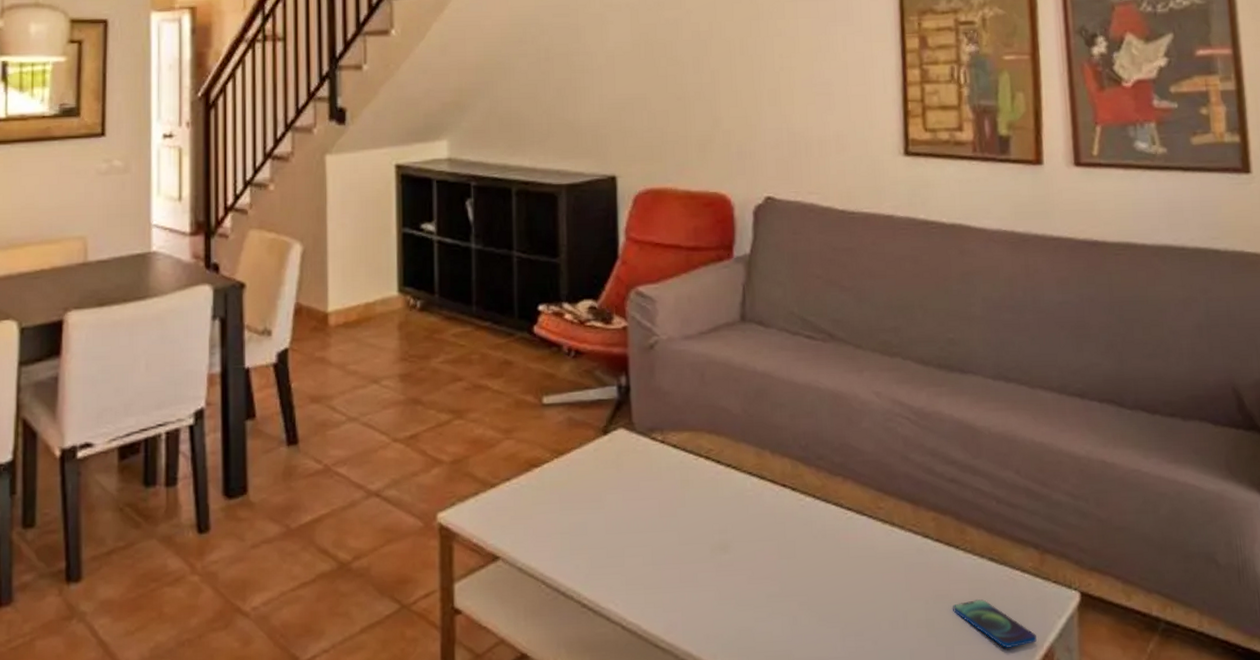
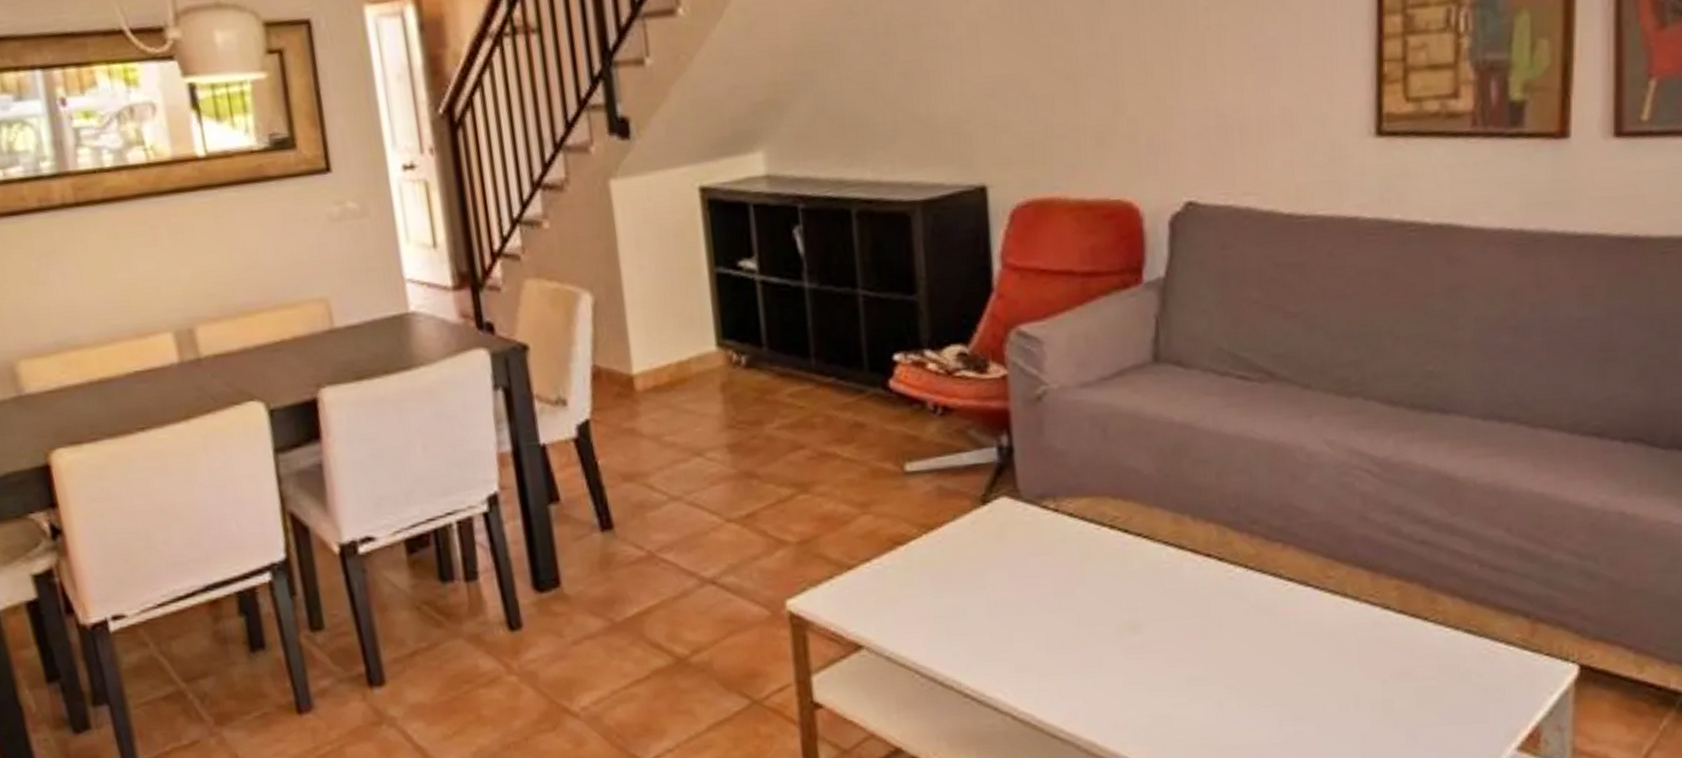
smartphone: present [953,598,1037,649] -> none [1417,675,1520,730]

